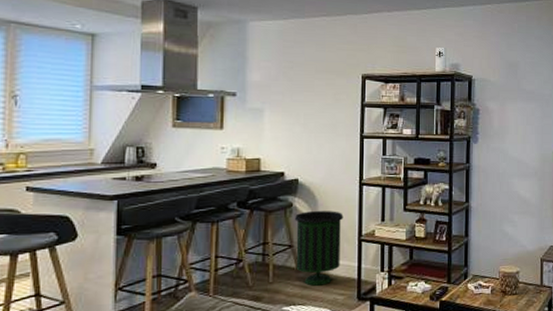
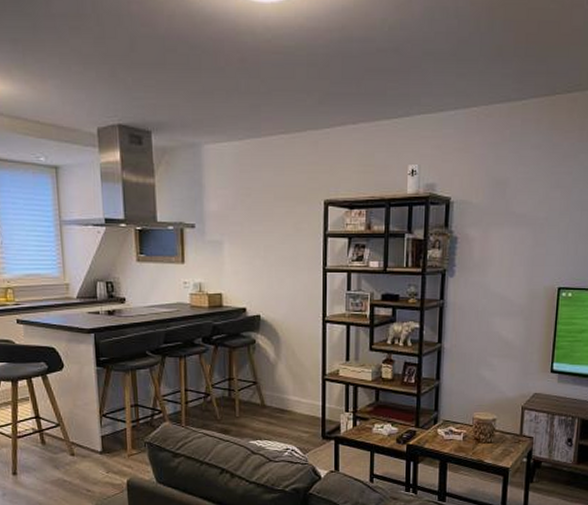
trash can: present [295,211,343,286] -> none [258,348,307,422]

